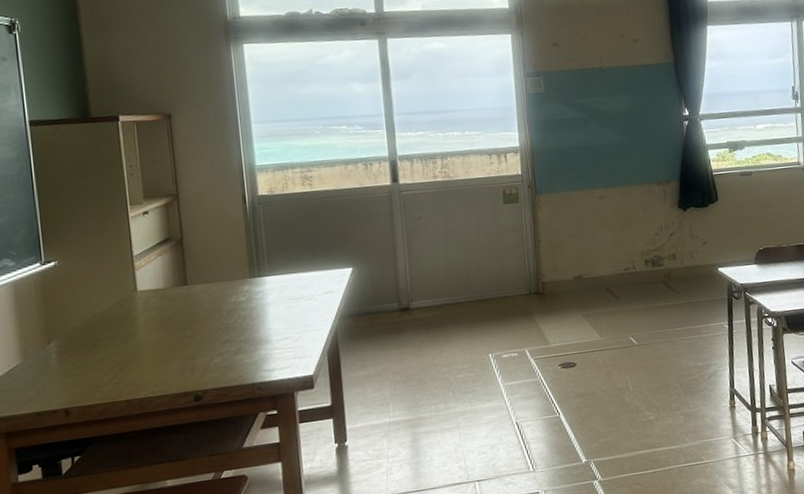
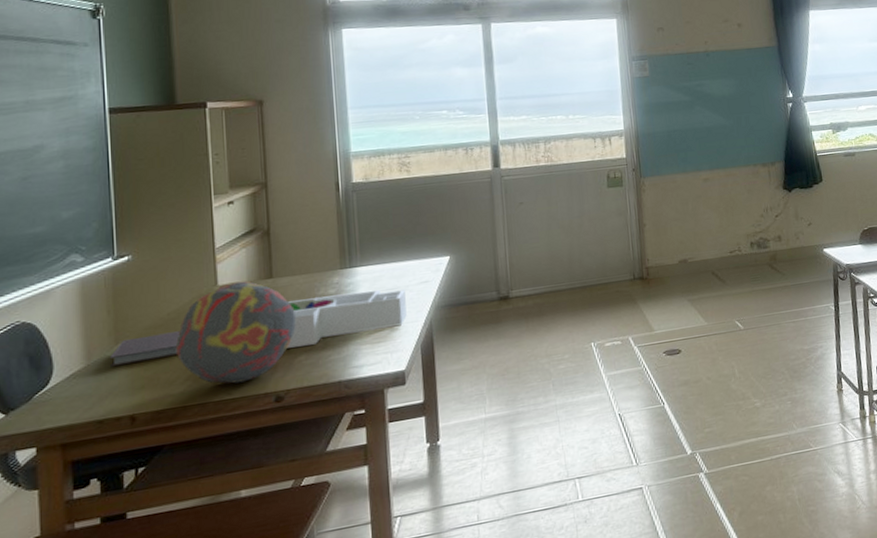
notebook: none [42,333,106,364] -> present [109,331,181,367]
decorative orb: none [101,287,211,383] -> present [175,281,296,384]
desk organizer: none [201,298,313,351] -> present [286,290,407,348]

